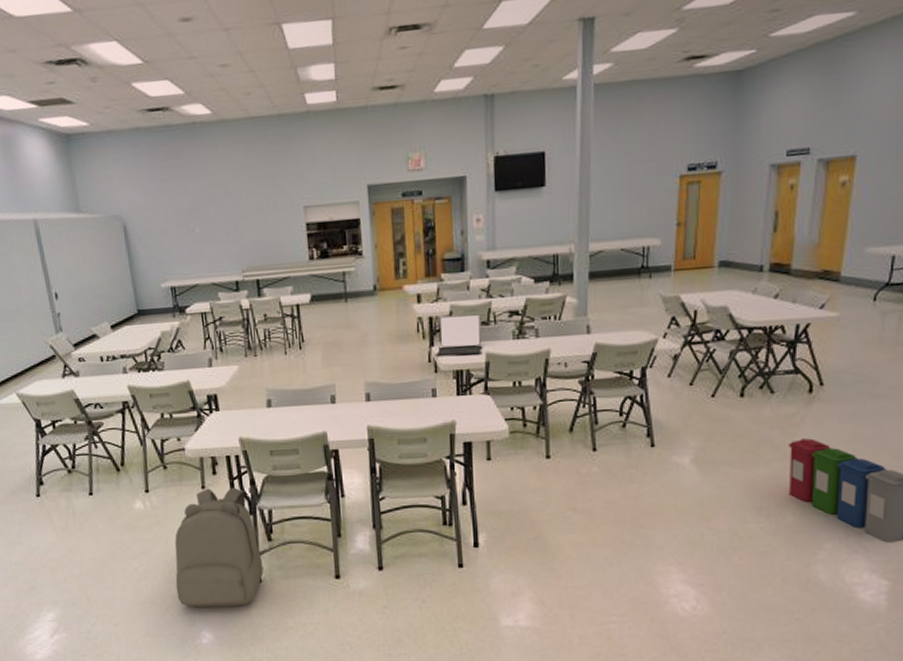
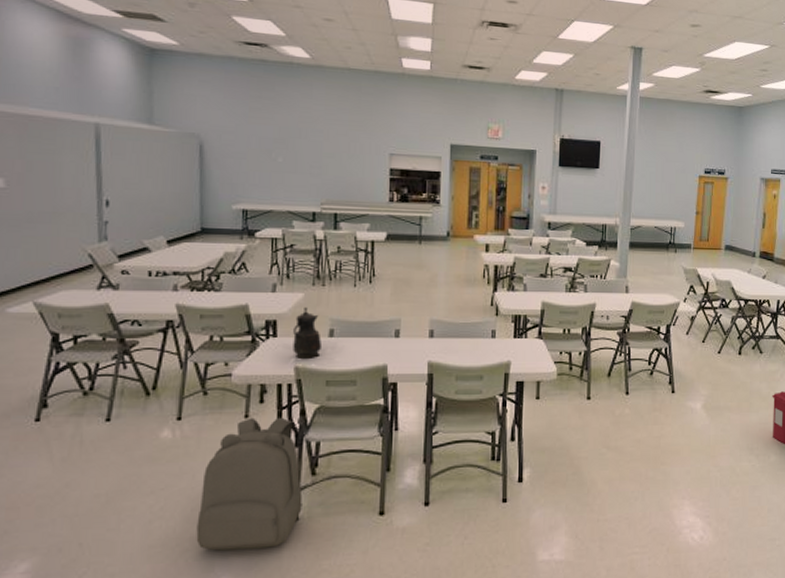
coffeepot: none [233,378,263,431] -> present [293,306,323,360]
laptop: present [434,314,483,357] -> none [497,266,540,303]

